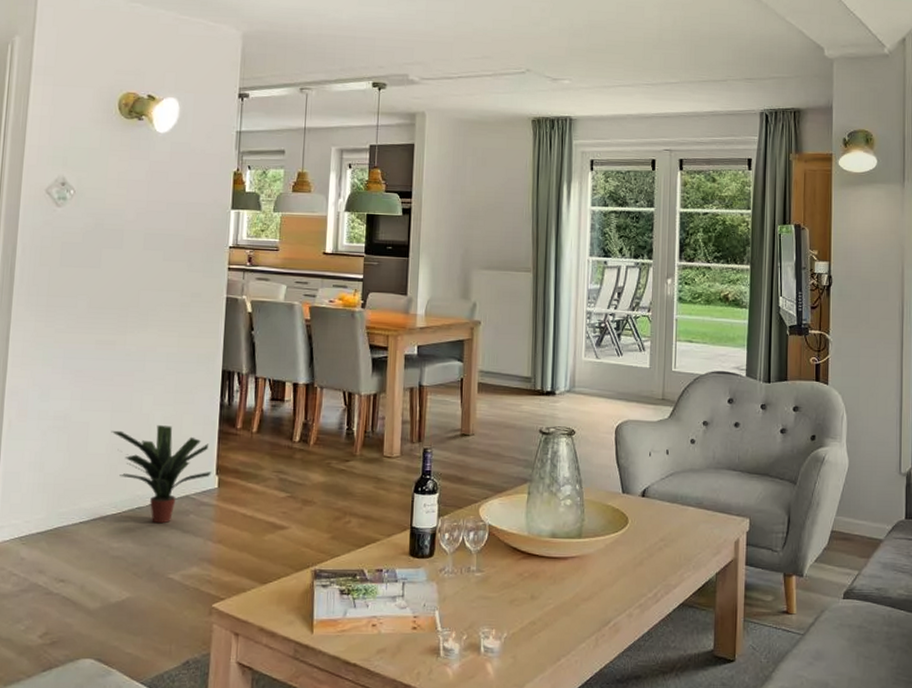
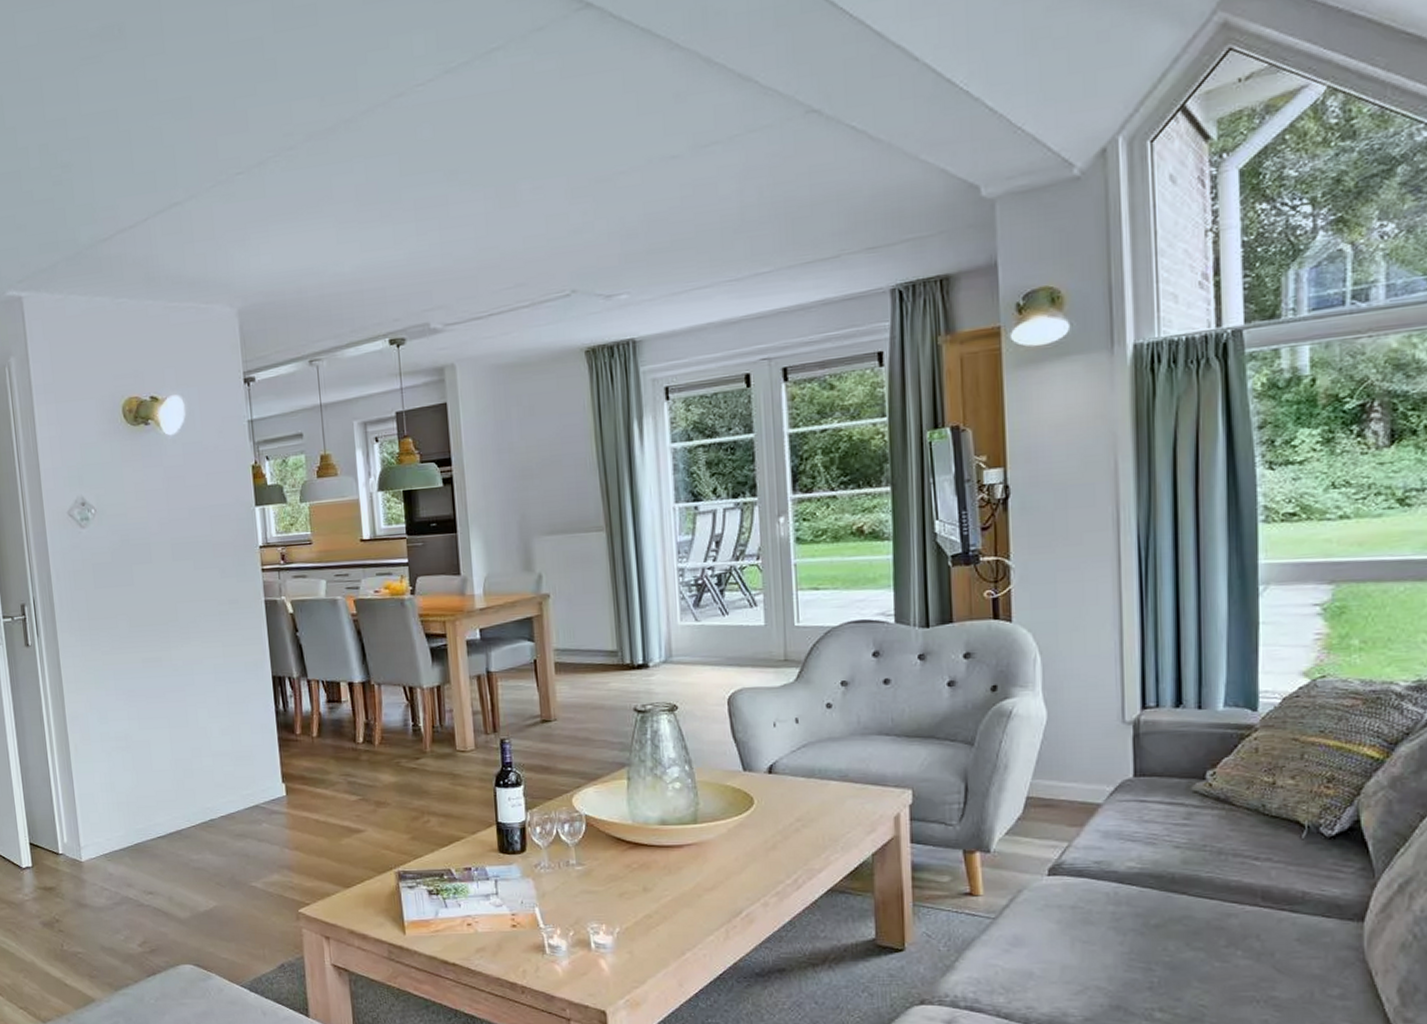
potted plant: present [111,425,212,524] -> none [172,737,278,834]

